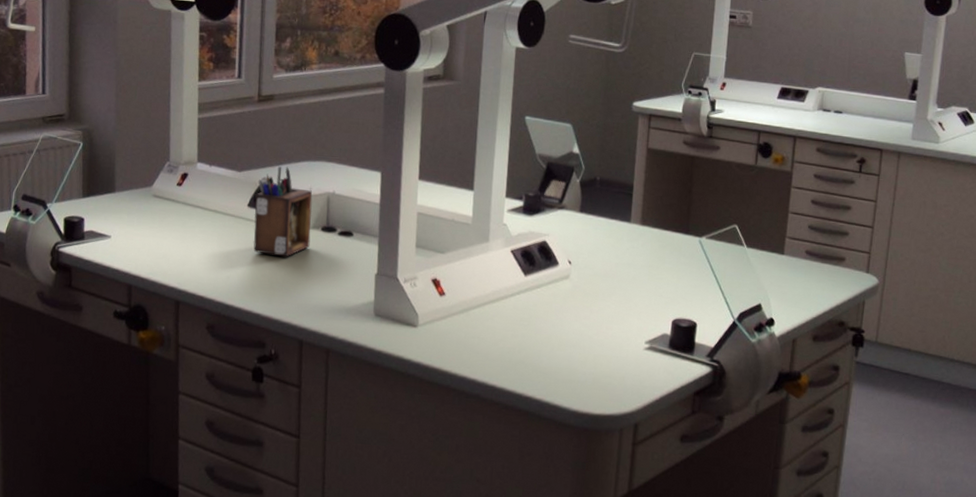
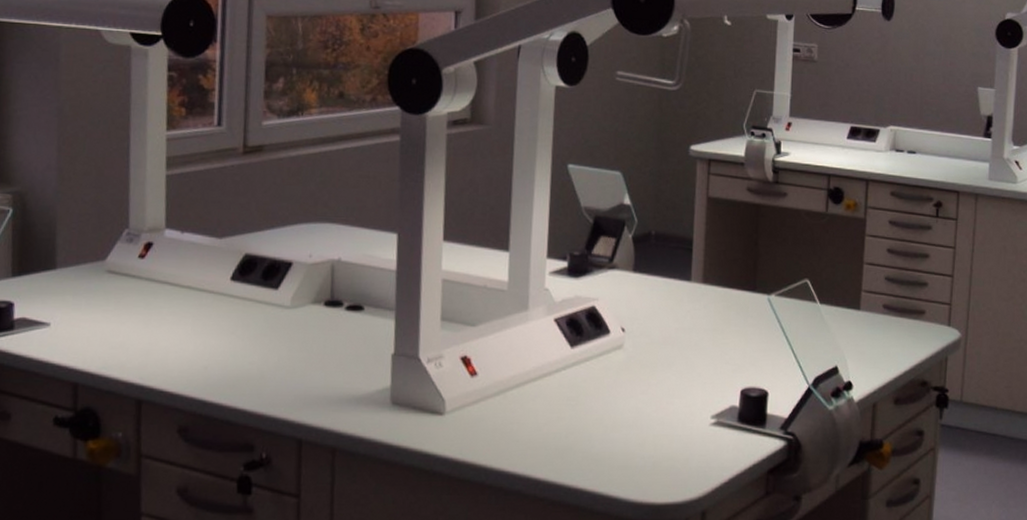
desk organizer: present [253,166,313,257] -> none [237,230,313,339]

